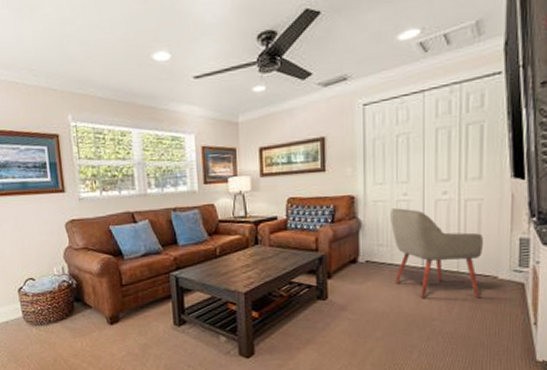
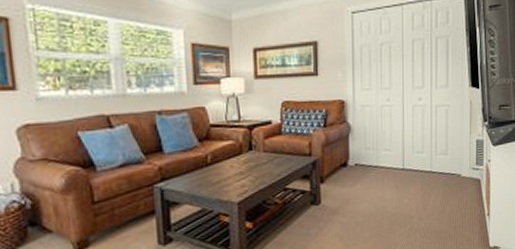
chair: present [390,208,484,299] -> none [376,113,451,199]

